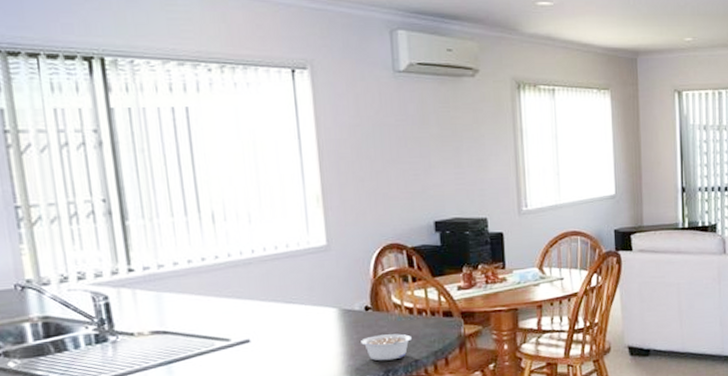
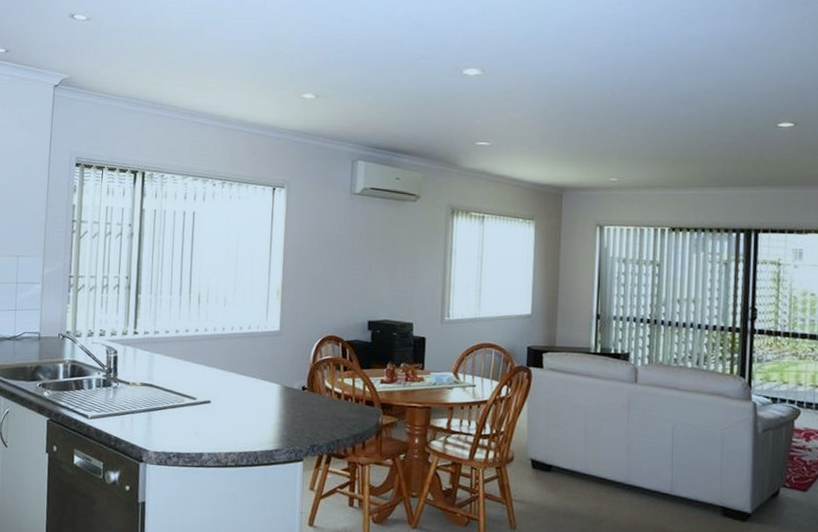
legume: present [361,333,411,361] -> none [295,413,337,437]

